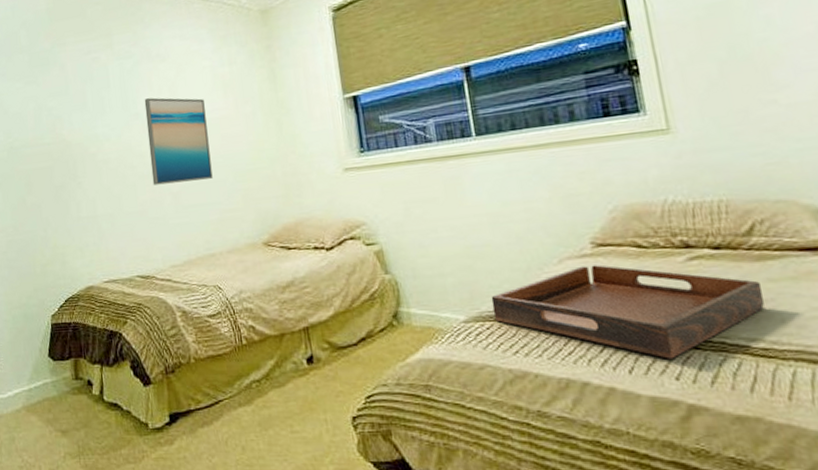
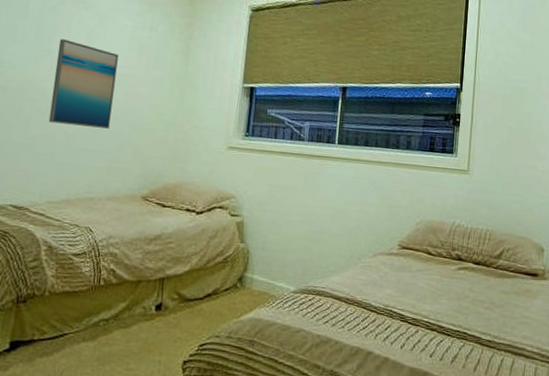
serving tray: present [491,265,765,359] -> none [316,261,498,341]

